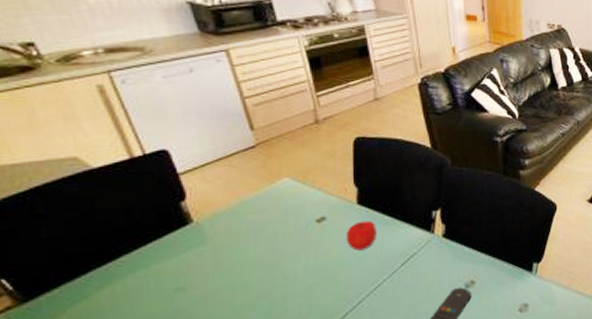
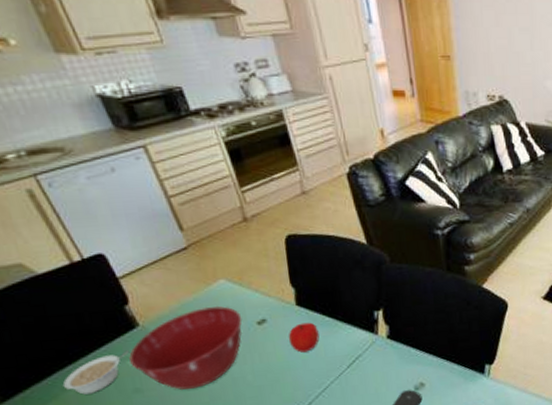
legume: none [97,247,177,294] -> present [63,350,129,395]
mixing bowl: none [177,203,302,289] -> present [129,305,243,390]

